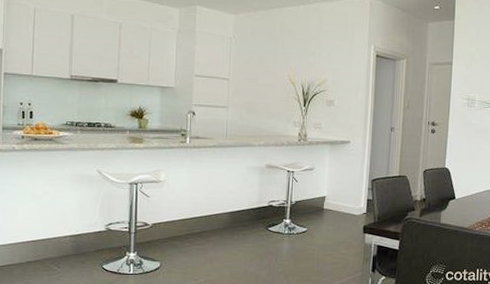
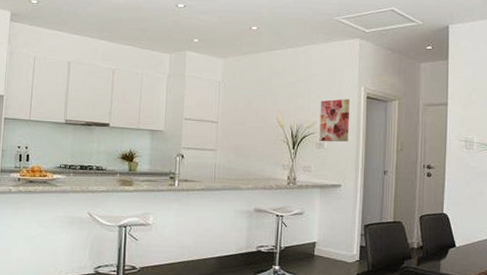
wall art: none [329,57,361,100] -> present [319,99,351,142]

